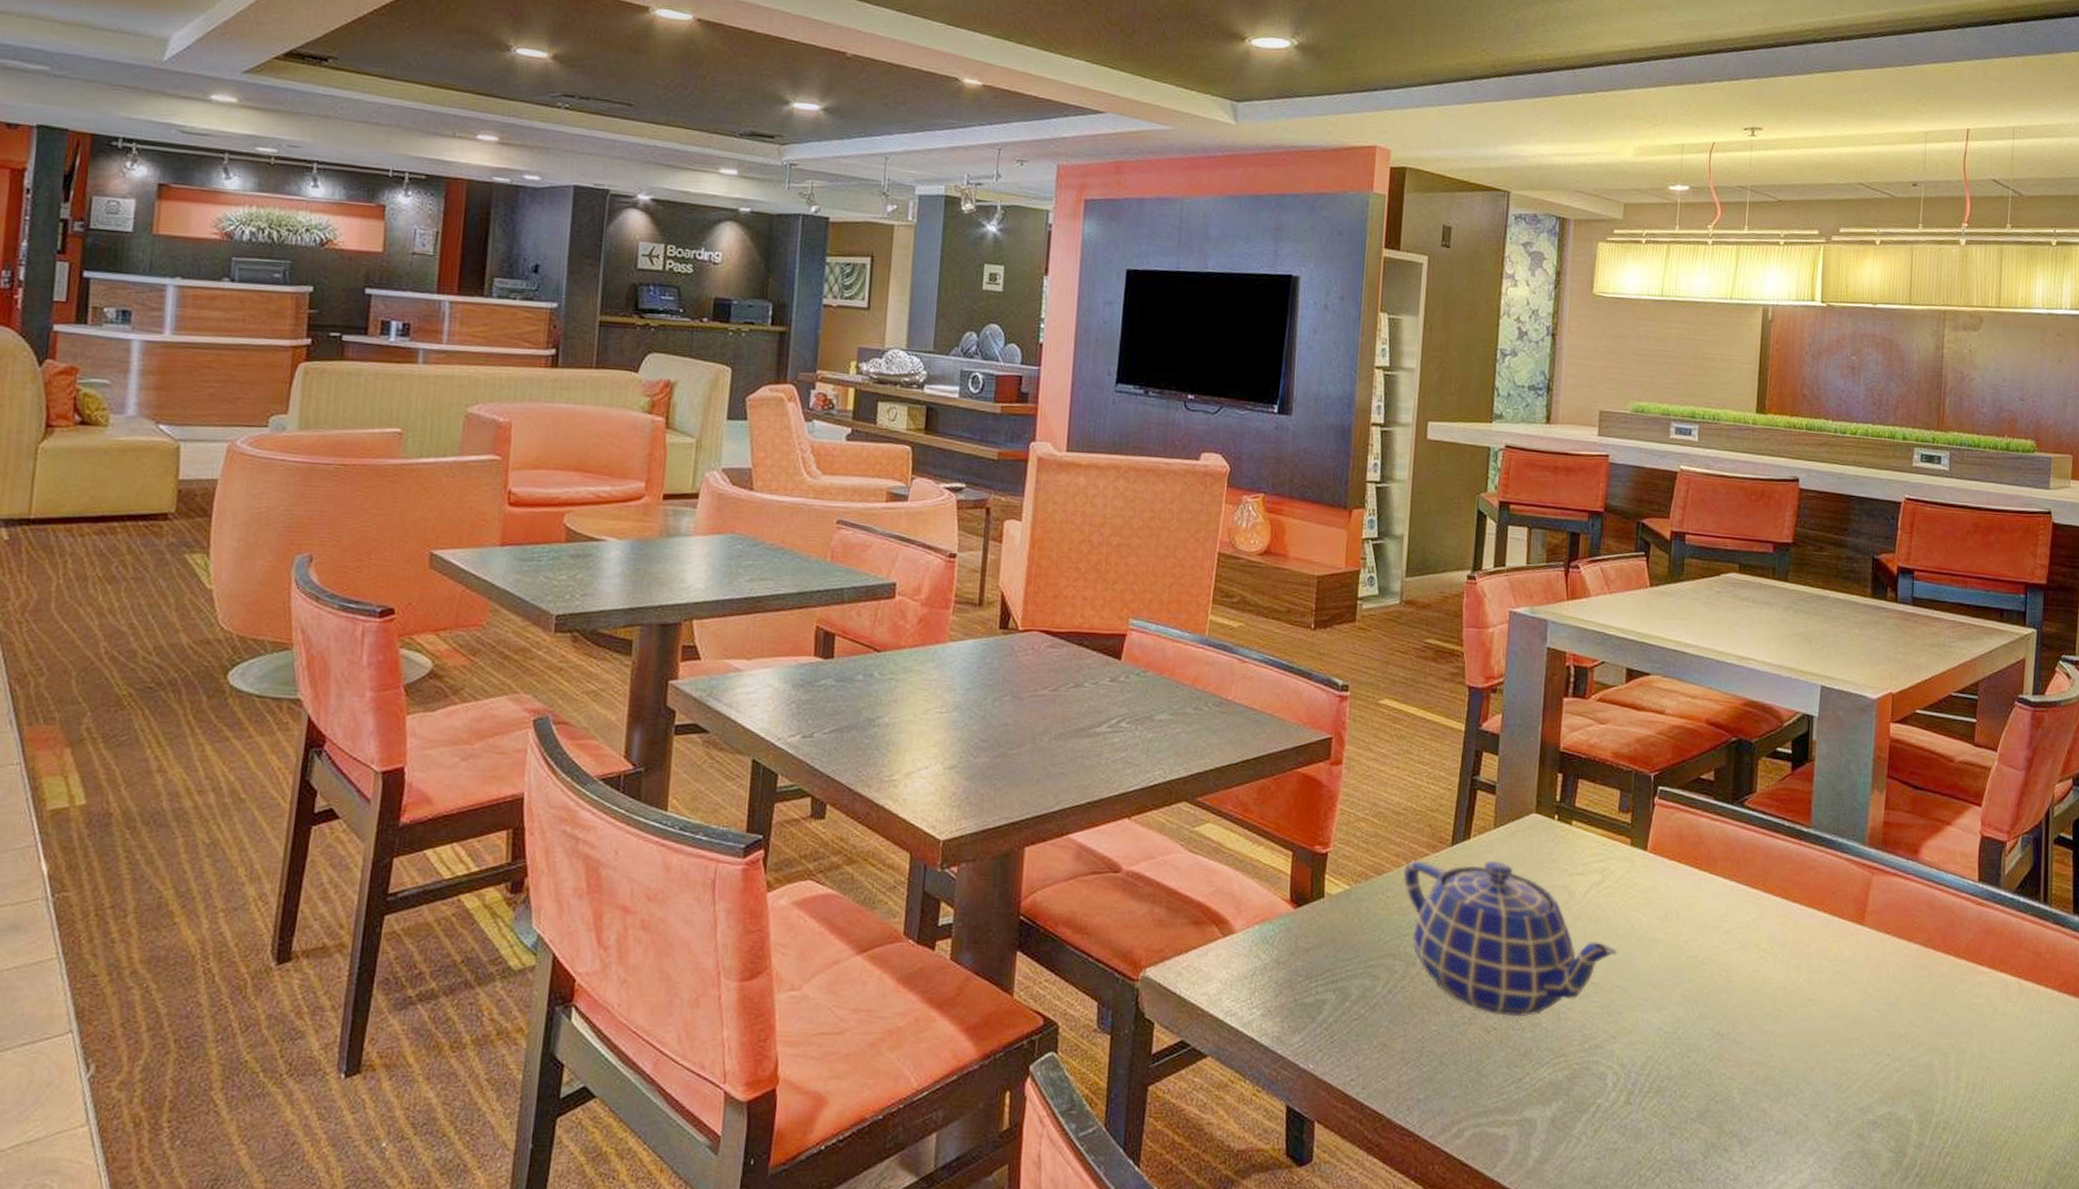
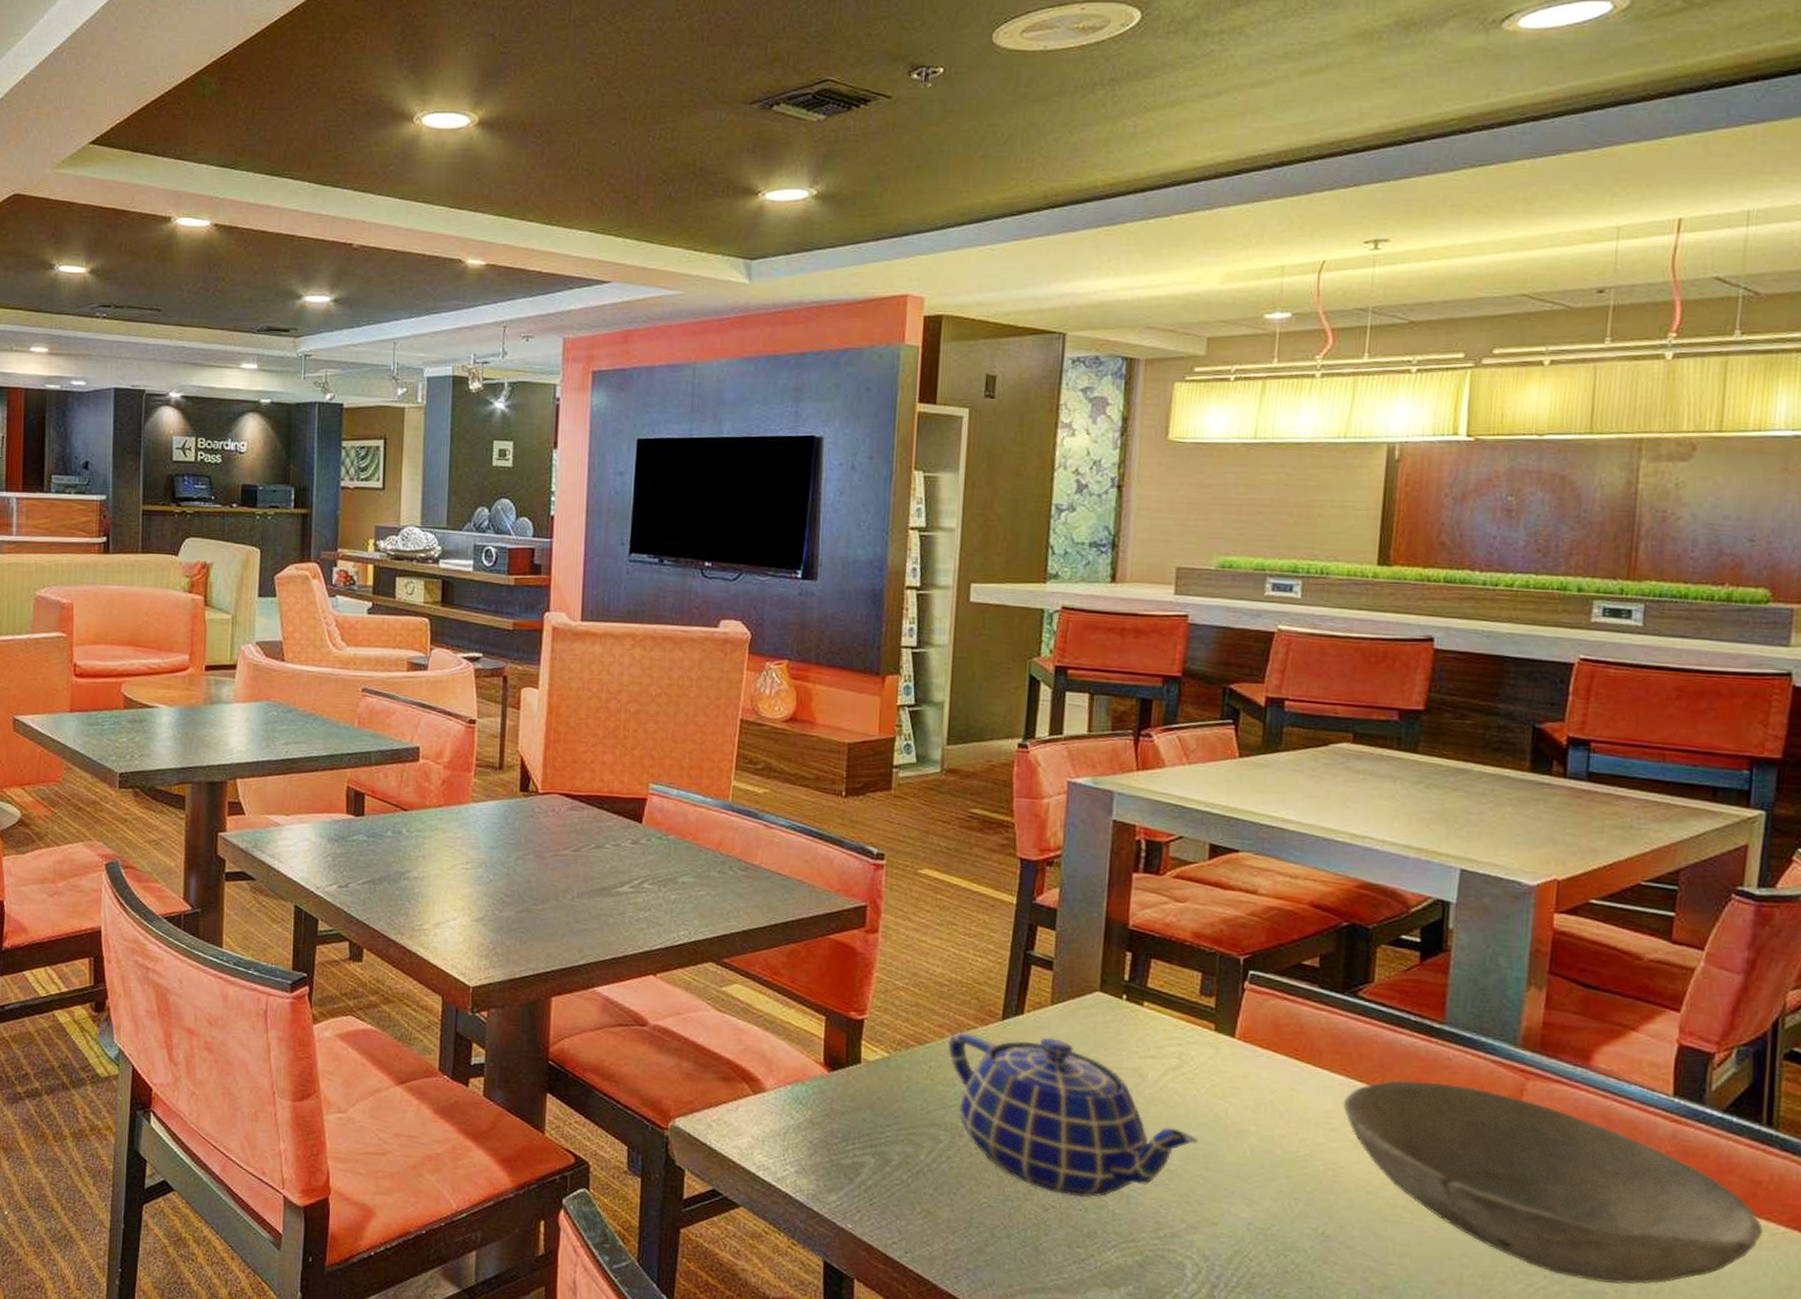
bowl: none [1733,882,2043,1056] -> present [1342,1080,1763,1285]

